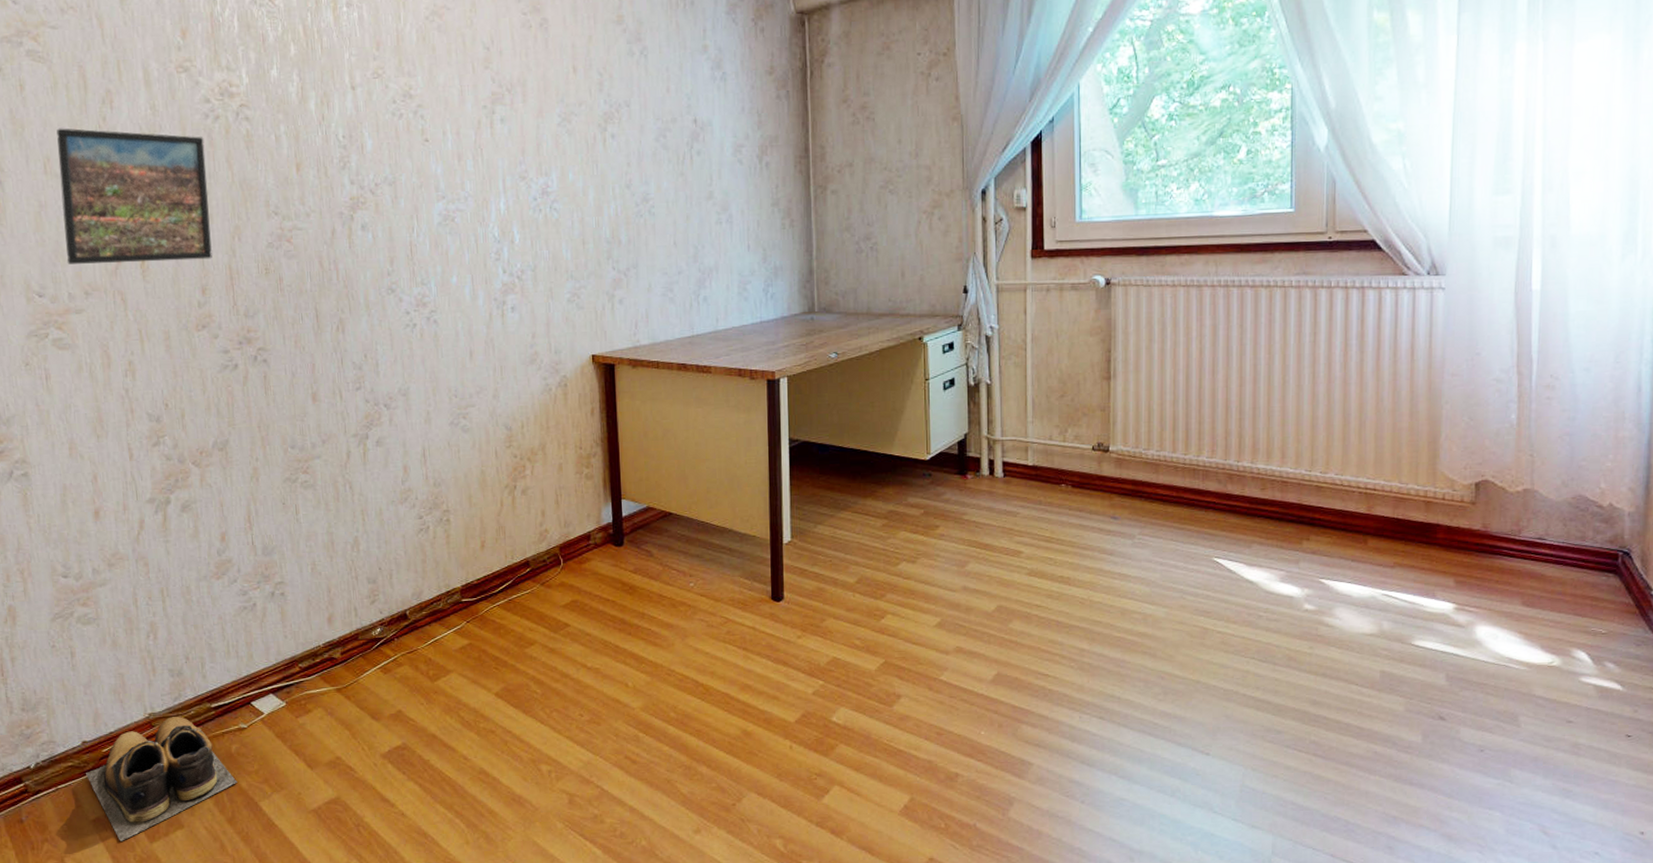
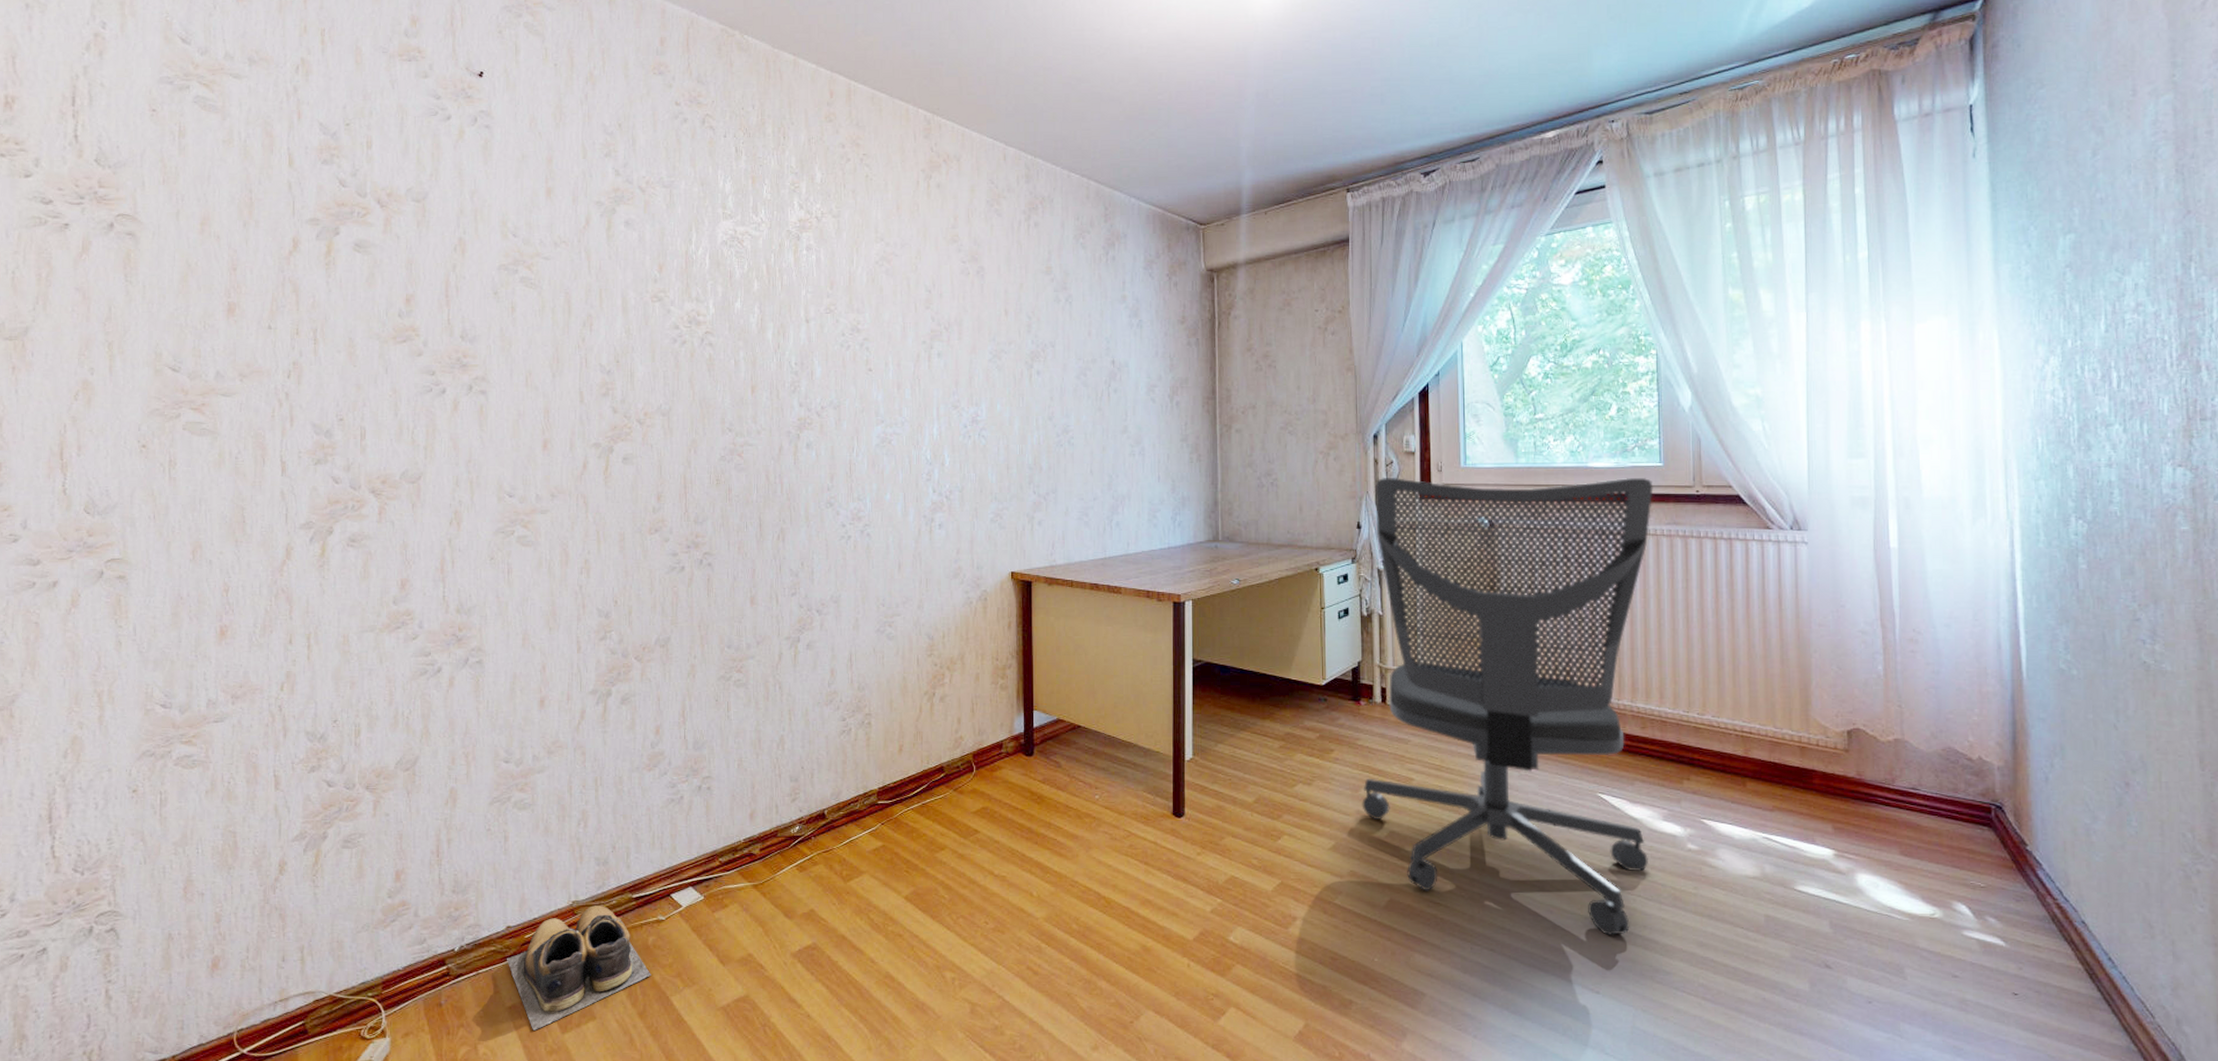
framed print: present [56,128,212,264] -> none [537,346,671,469]
office chair: none [968,225,1283,698] -> present [1362,477,1653,935]

